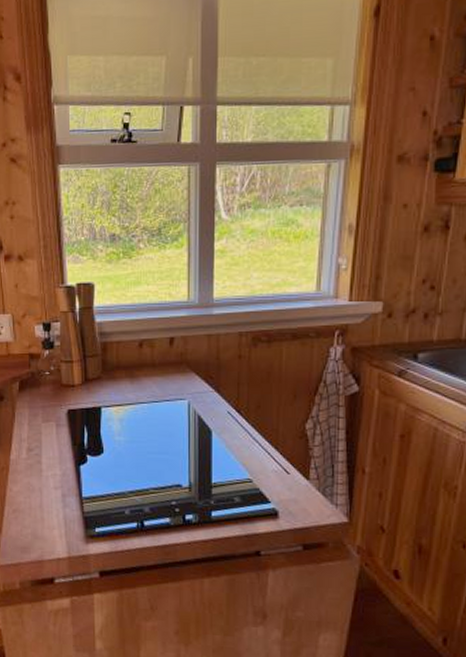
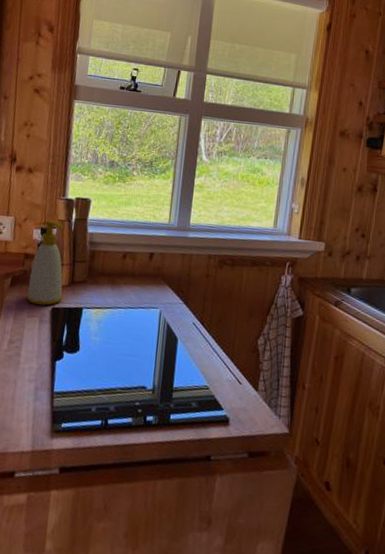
soap bottle: none [38,313,78,408] -> present [26,220,64,305]

